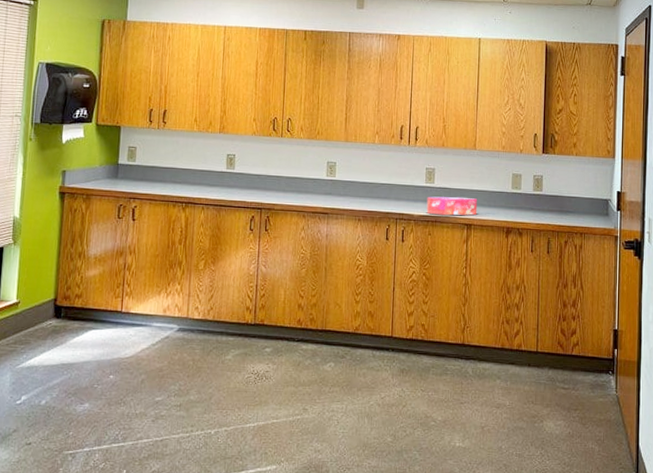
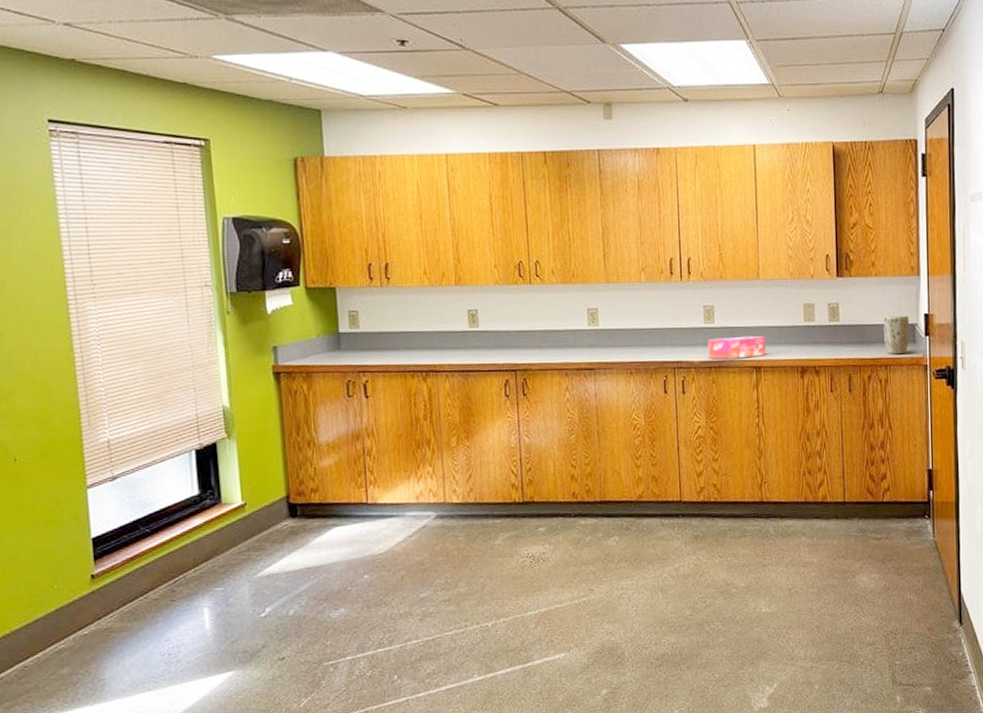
plant pot: none [580,190,603,225] -> present [883,315,910,355]

